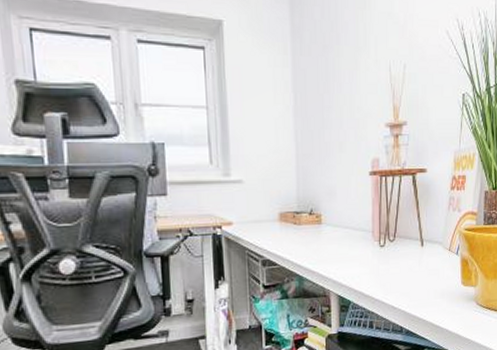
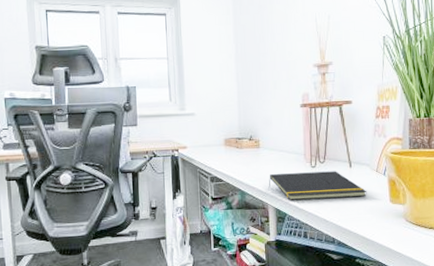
notepad: none [330,250,438,286] -> present [268,171,367,200]

